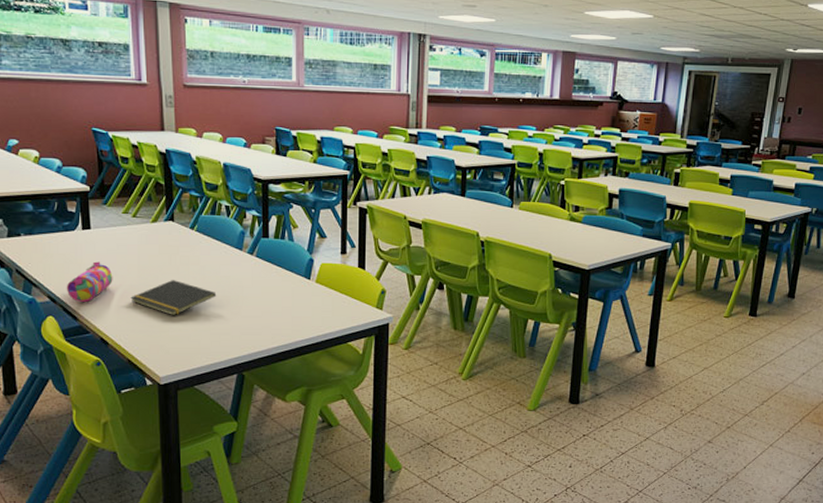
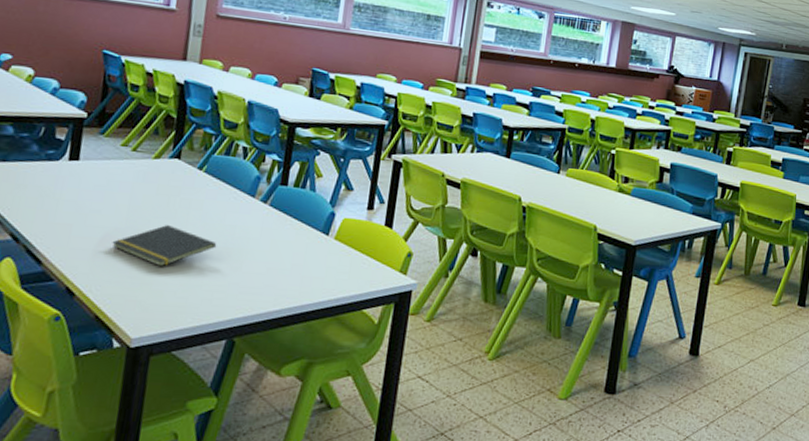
pencil case: present [66,261,113,303] -> none [34,197,96,245]

